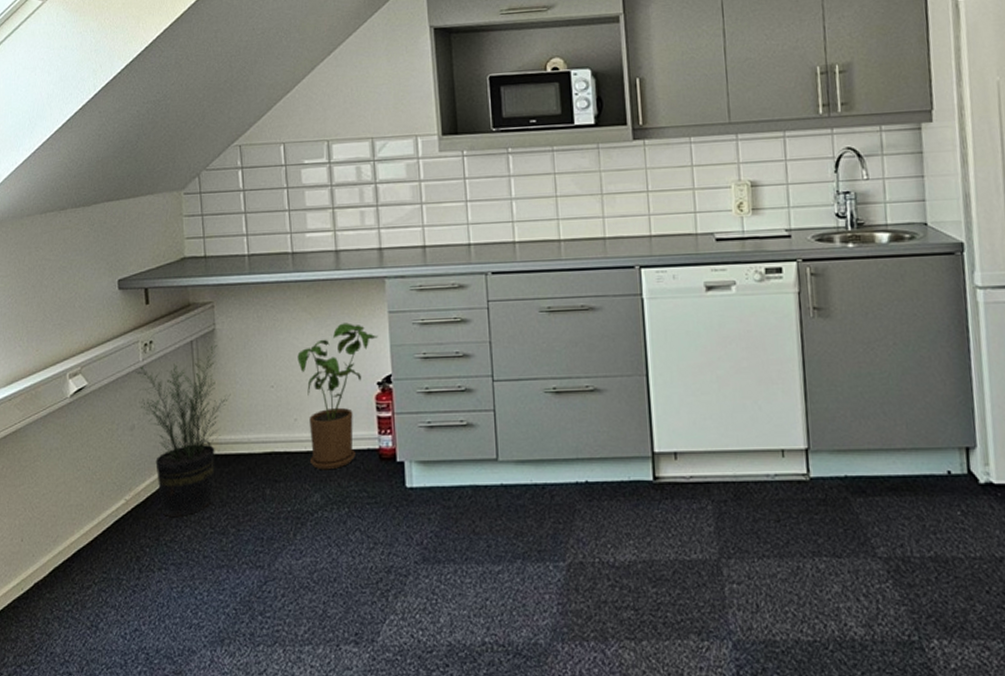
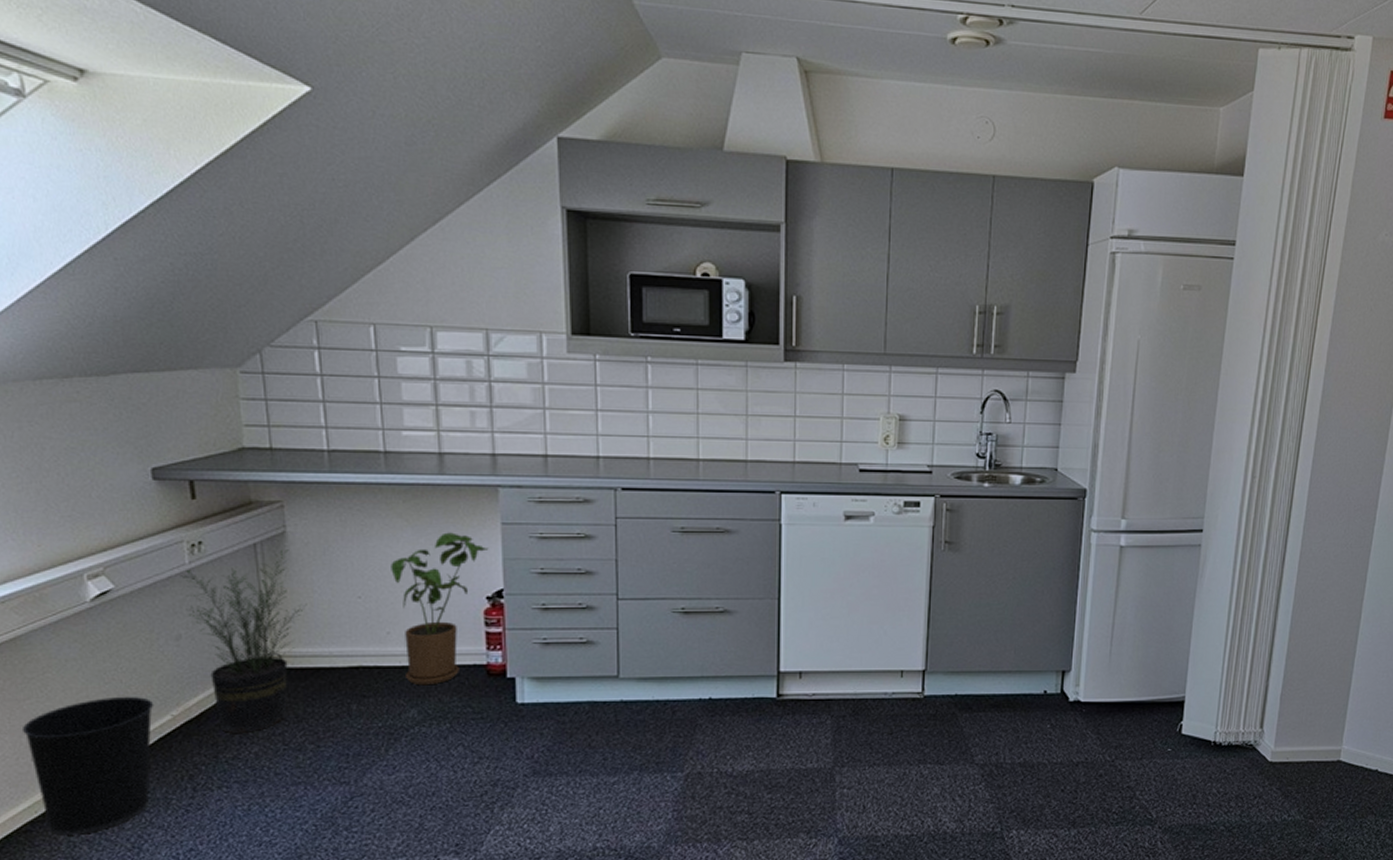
wastebasket: none [16,482,113,612] -> present [21,696,154,836]

